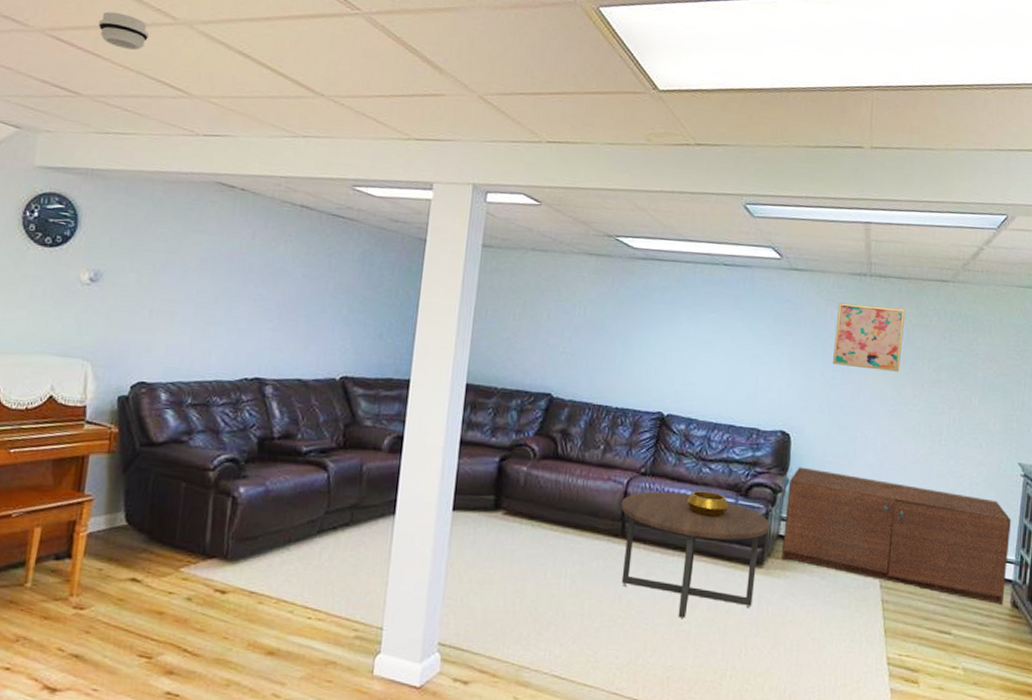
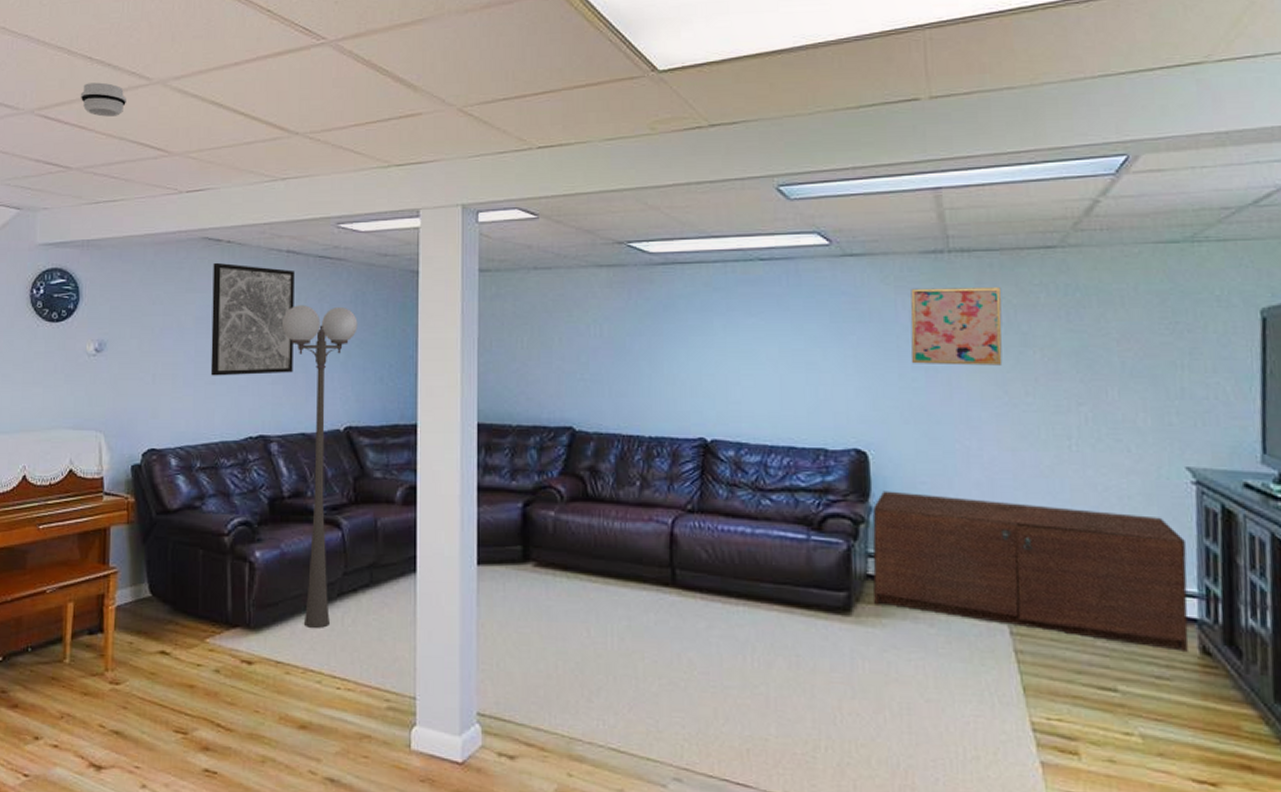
wall art: none [211,207,306,322] -> present [210,262,295,376]
floor lamp: none [282,258,364,563] -> present [282,305,358,629]
coffee table: present [621,491,770,620] -> none [668,531,854,681]
decorative bowl: present [687,490,729,518] -> none [747,527,800,558]

